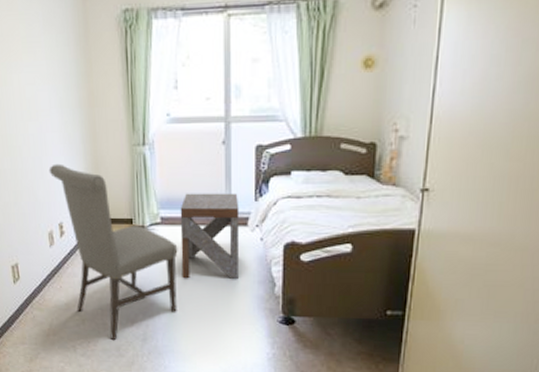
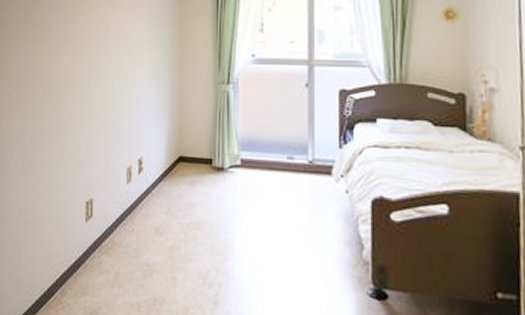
chair: present [48,163,178,341] -> none [135,97,257,301]
side table: present [180,193,240,280] -> none [260,135,323,238]

